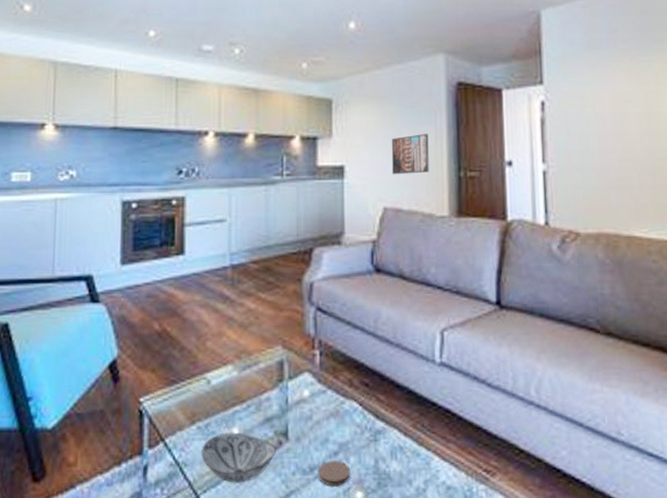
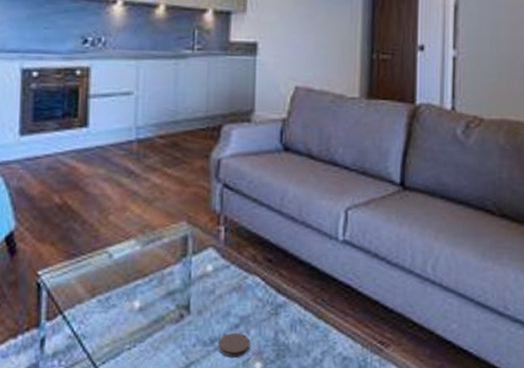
decorative bowl: present [201,432,277,483] -> none [101,306,178,355]
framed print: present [391,133,429,175] -> none [305,13,344,54]

